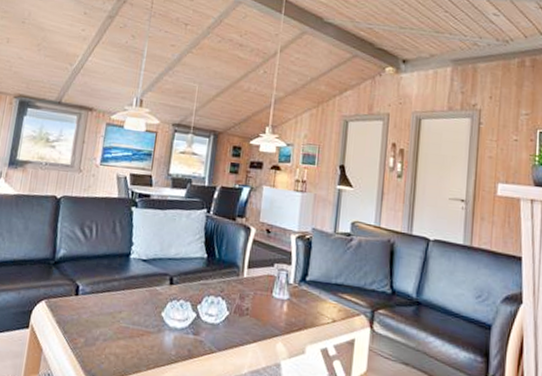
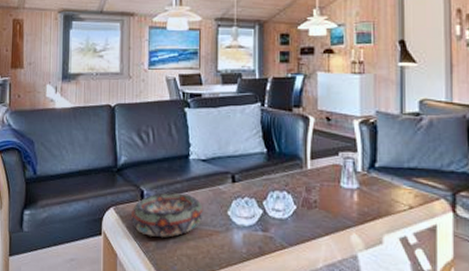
decorative bowl: none [61,289,138,335] -> present [130,192,203,237]

